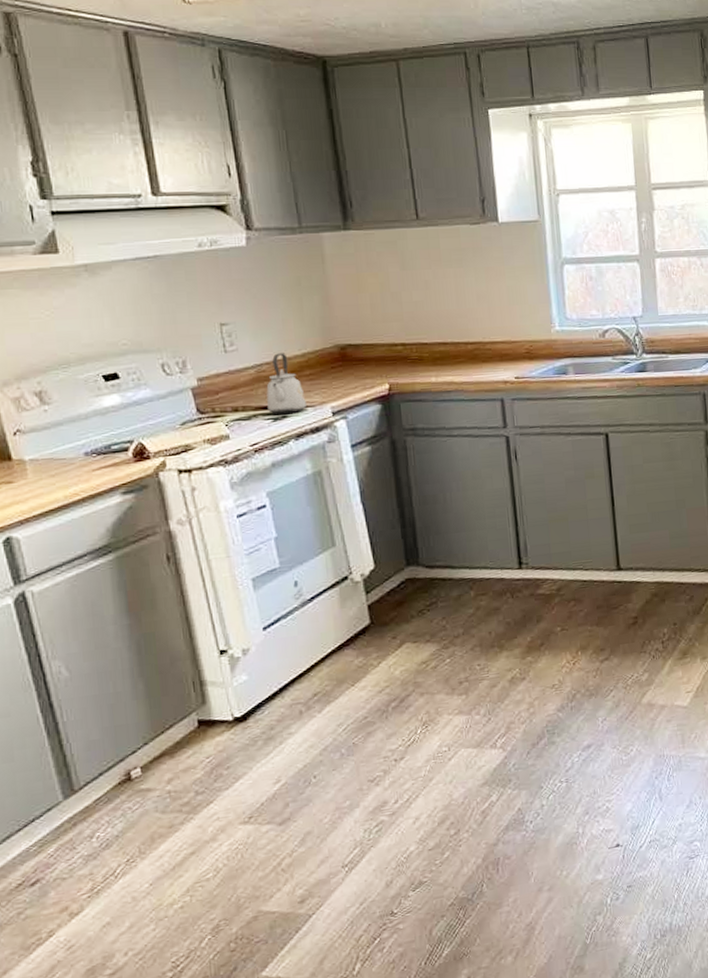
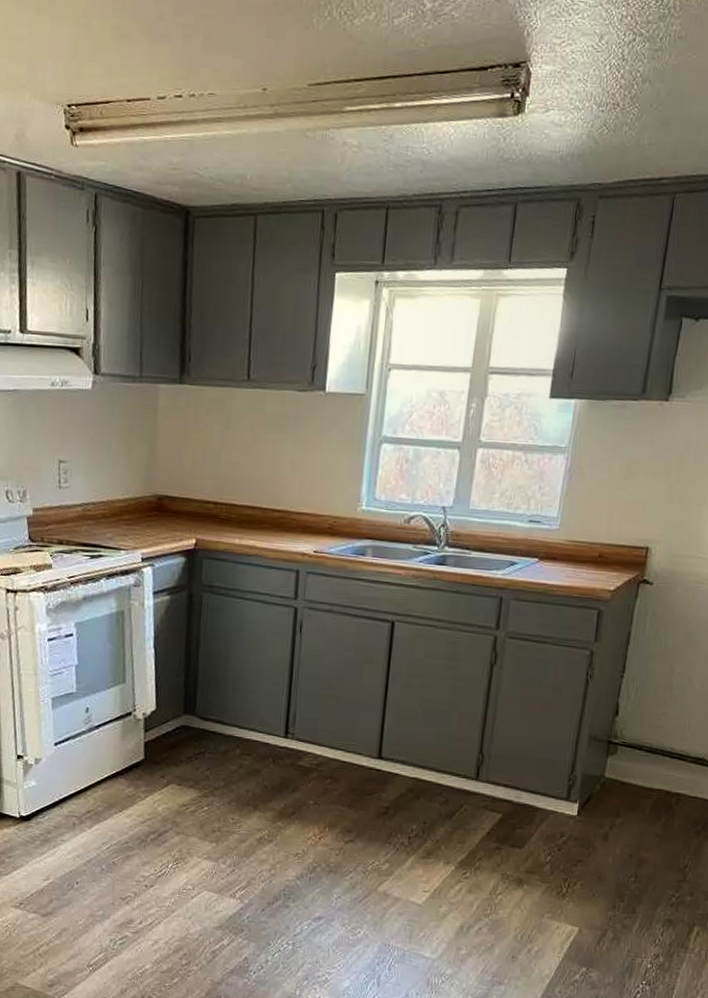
kettle: present [266,353,306,415] -> none [87,495,121,554]

